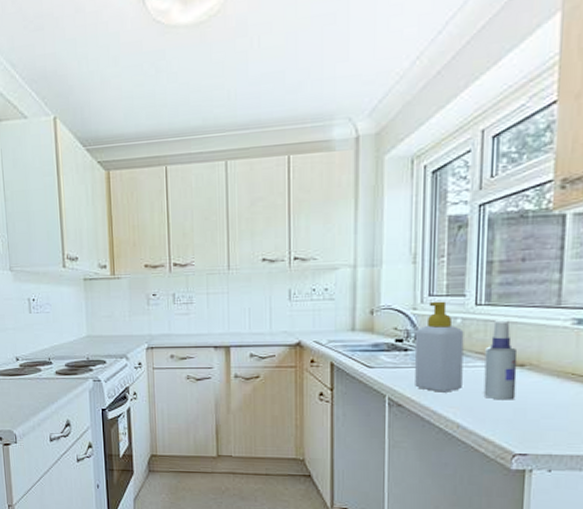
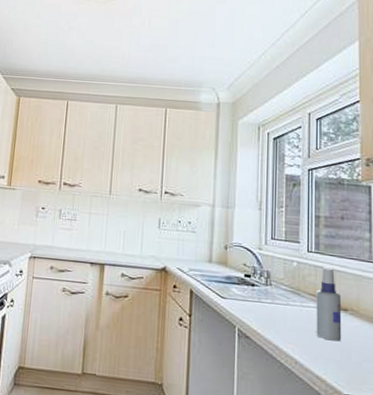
soap bottle: present [414,301,464,392] -> none [260,244,299,329]

